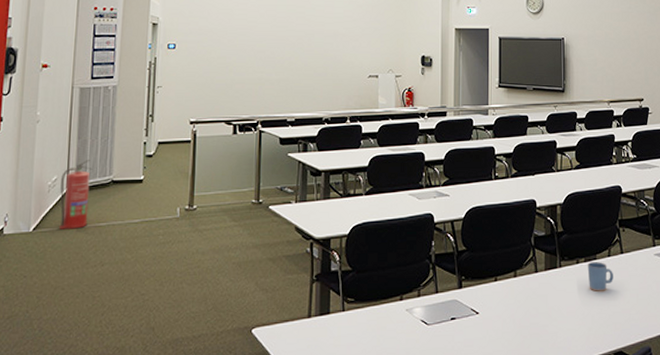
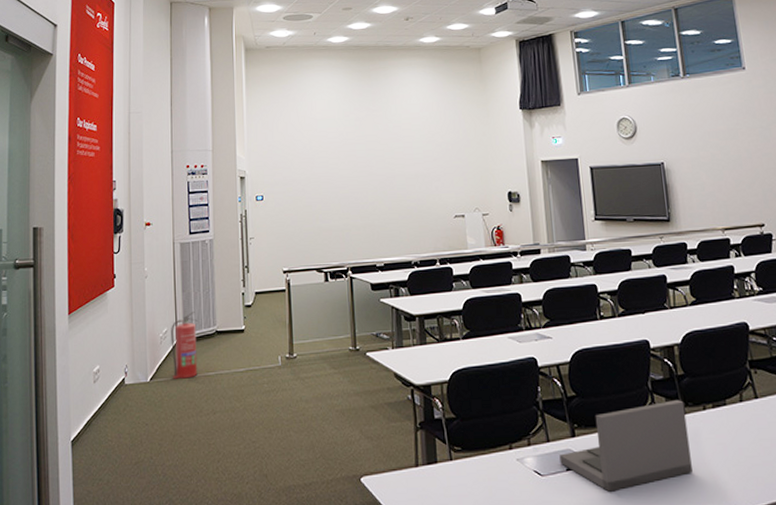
laptop: none [446,255,562,339] -> present [559,400,693,492]
mug: present [587,262,613,291] -> none [716,408,749,441]

